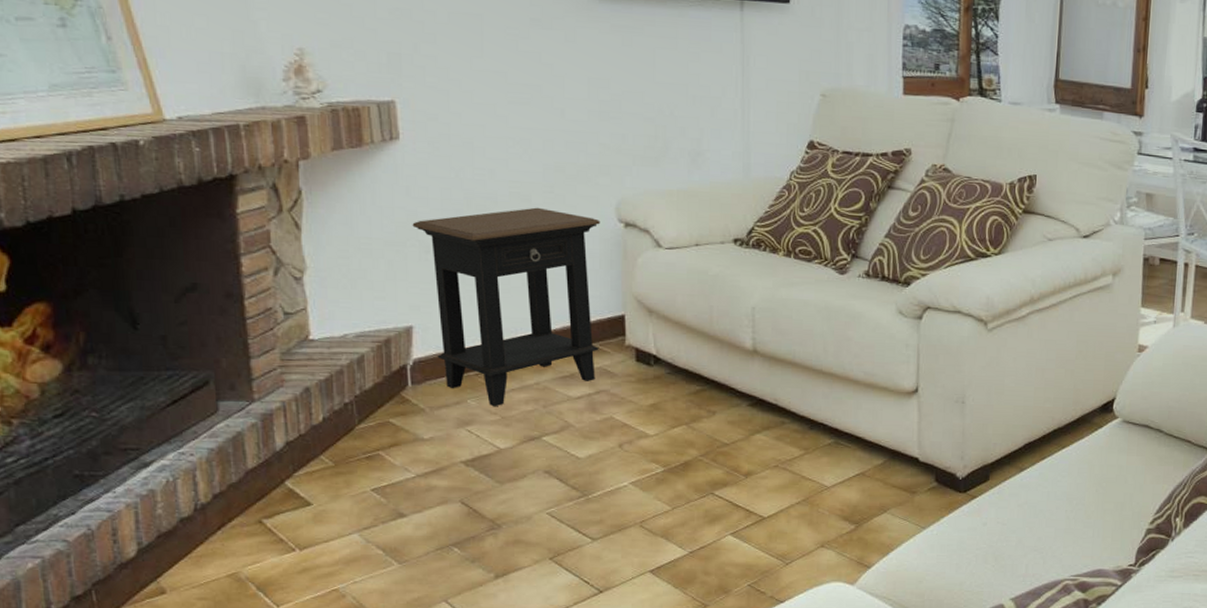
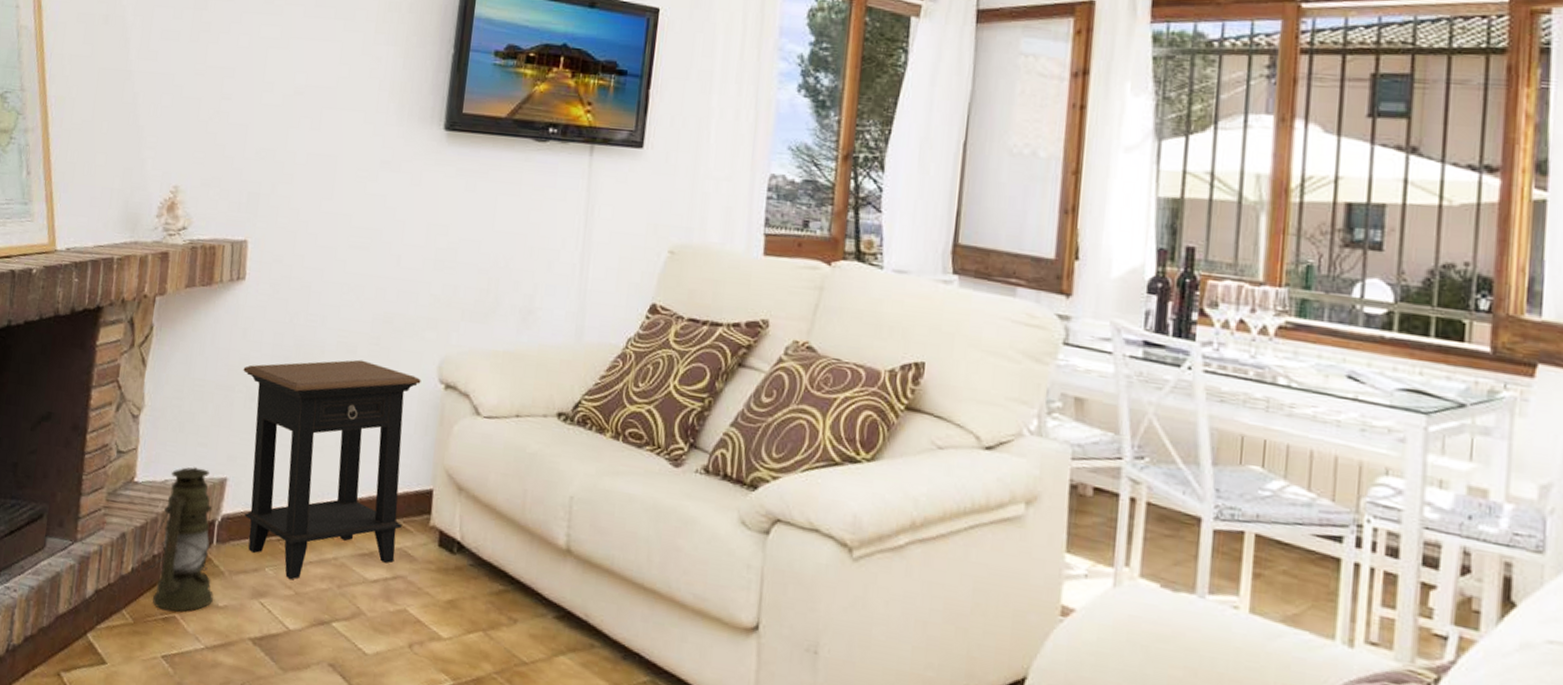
lantern: none [331,319,417,450] -> present [139,467,214,612]

